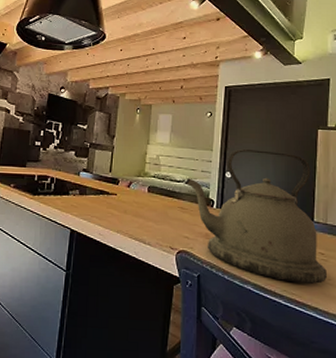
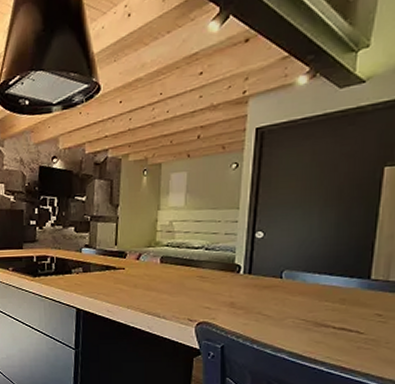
kettle: present [186,149,327,285] -> none [206,201,384,350]

